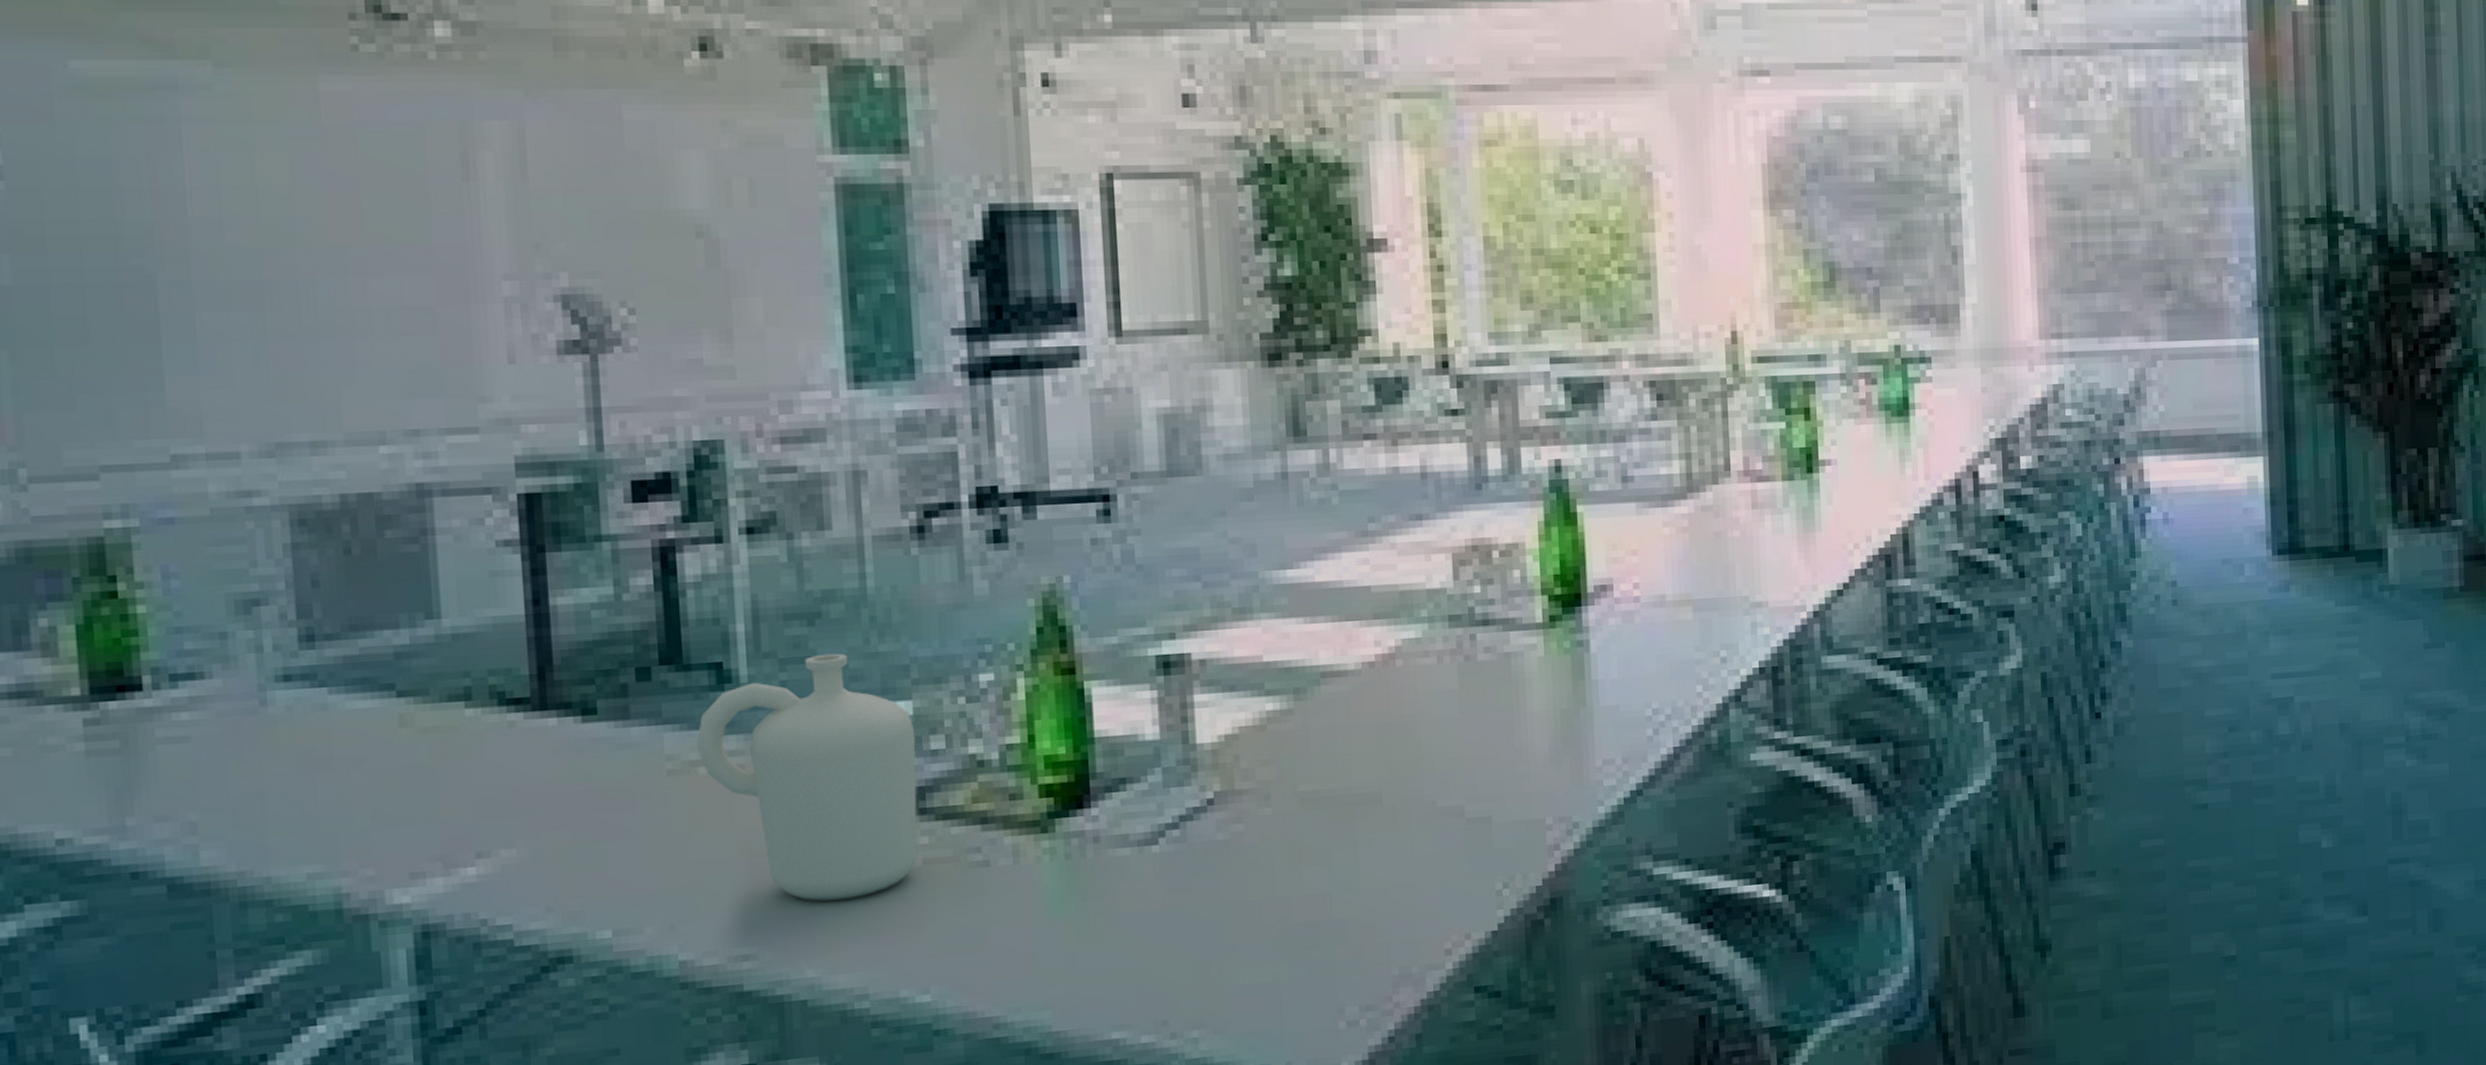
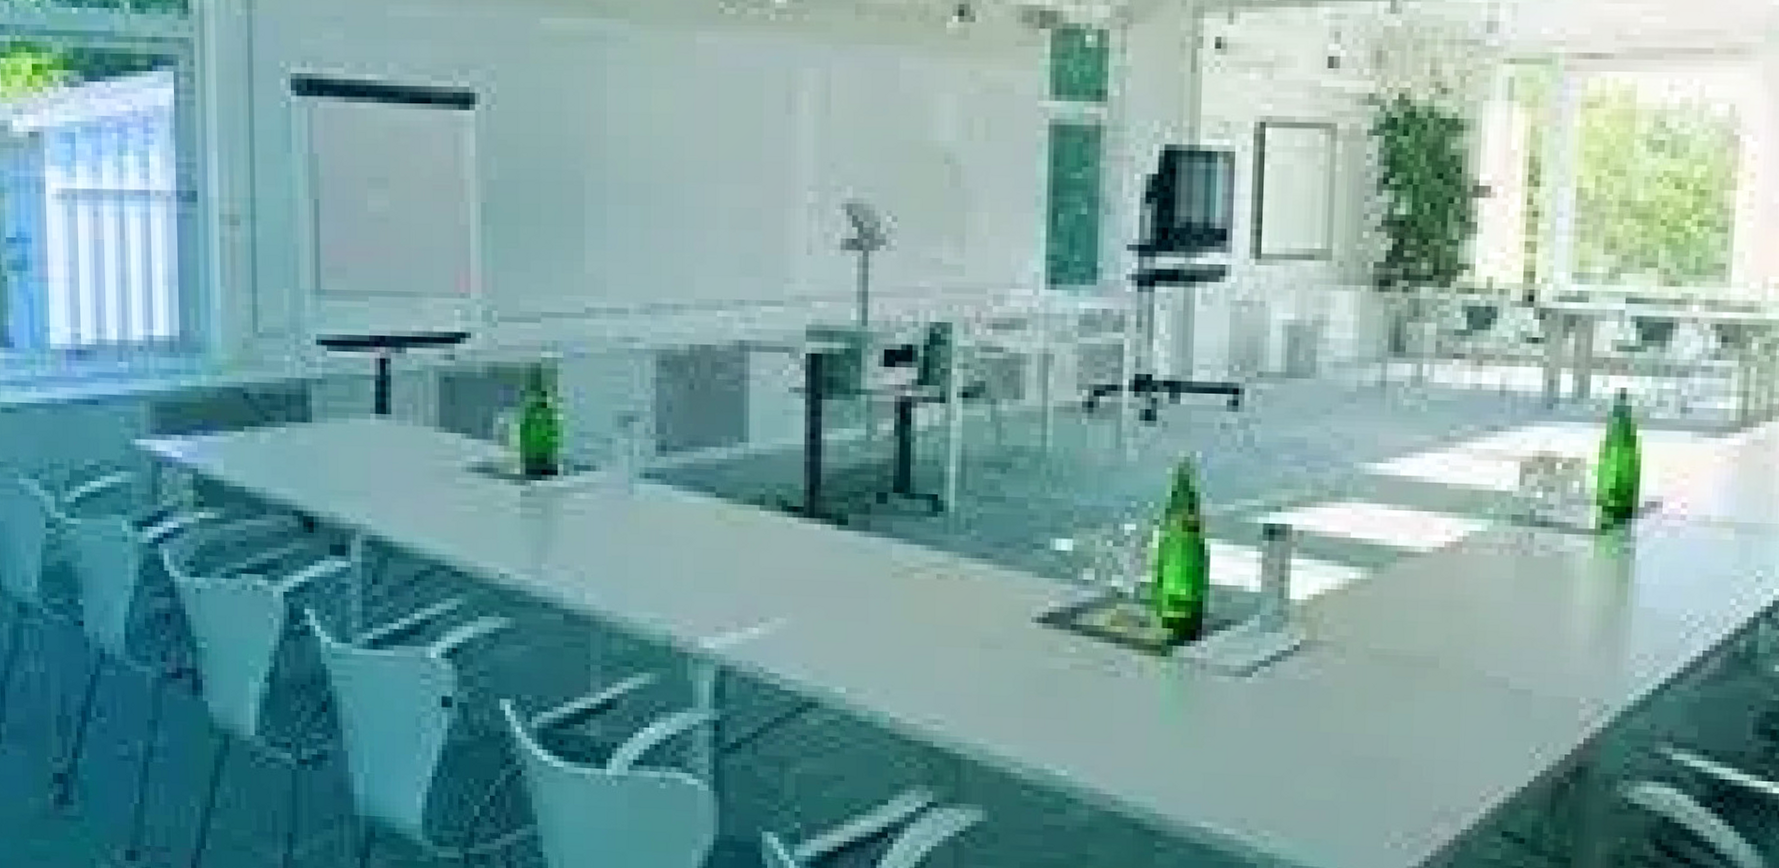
water jug: present [695,653,918,901] -> none [914,496,1073,688]

